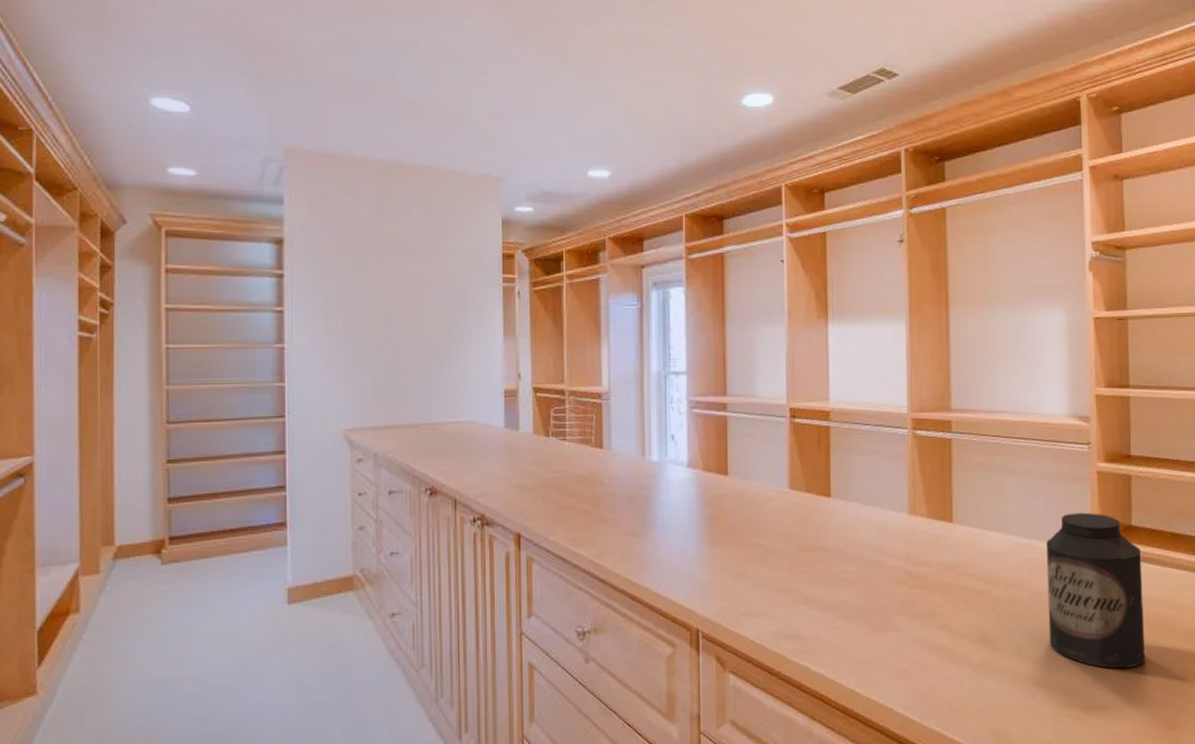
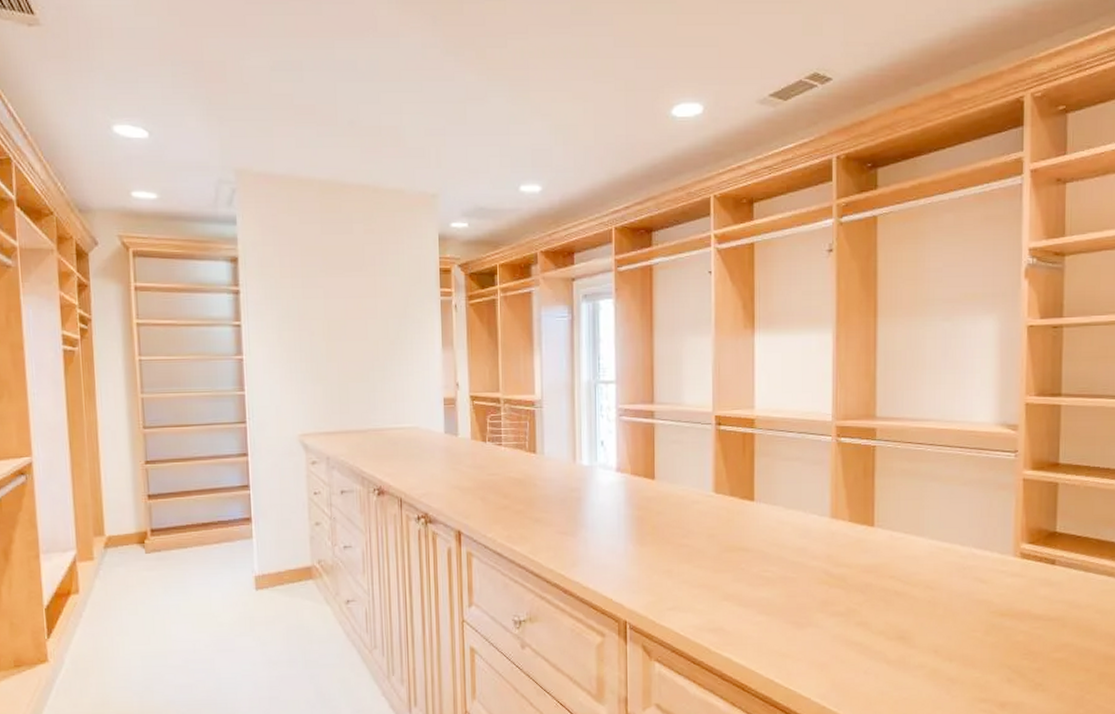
canister: present [1046,512,1146,669] -> none [966,518,1065,668]

